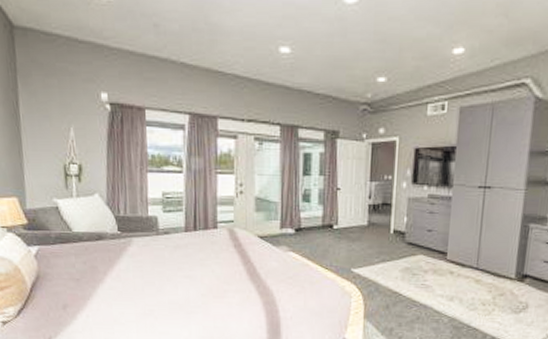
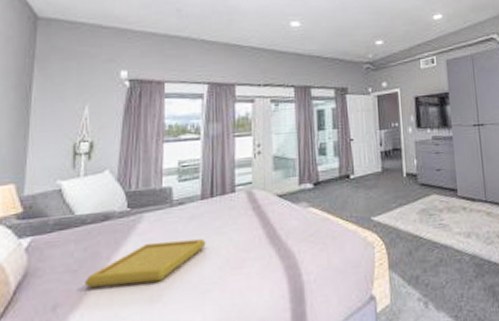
serving tray: none [86,264,190,299] -> present [84,239,206,288]

